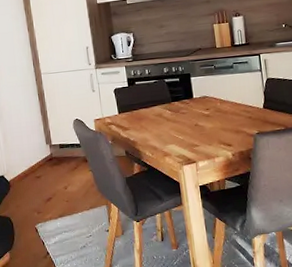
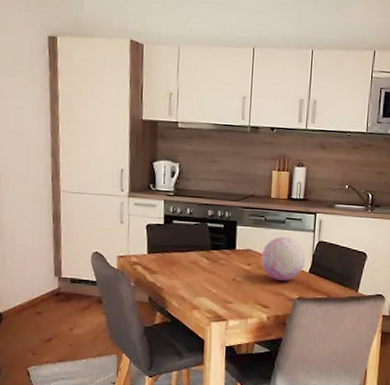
decorative orb: none [217,79,258,120] -> present [261,236,305,281]

